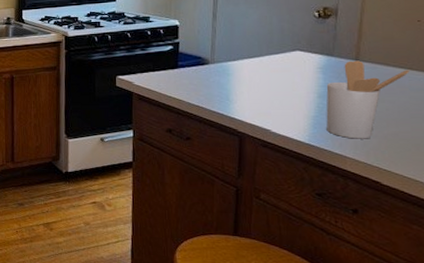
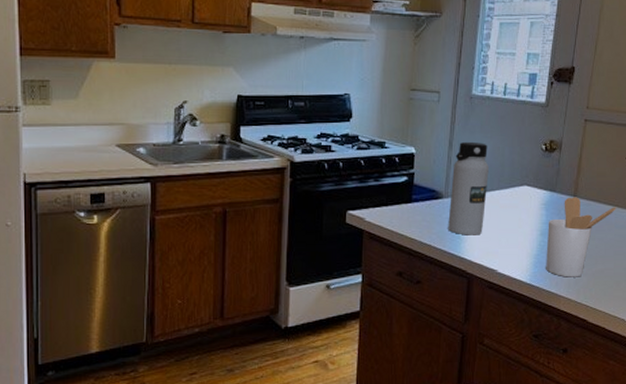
water bottle: none [216,12,256,97] -> present [448,141,489,235]

